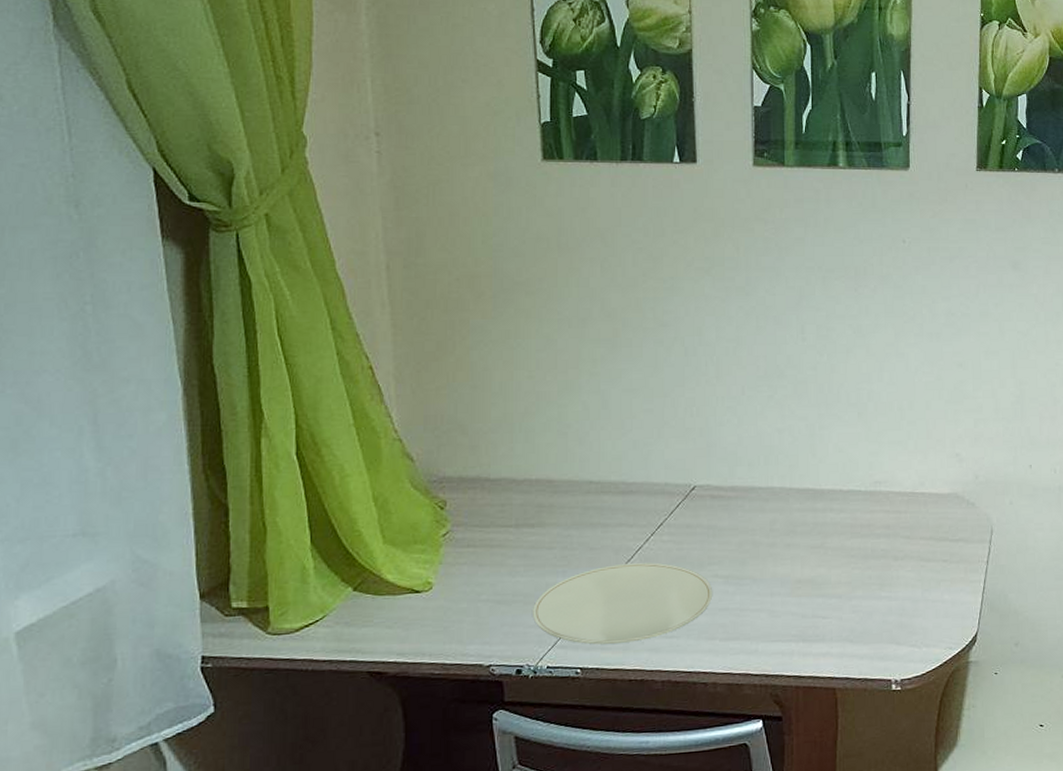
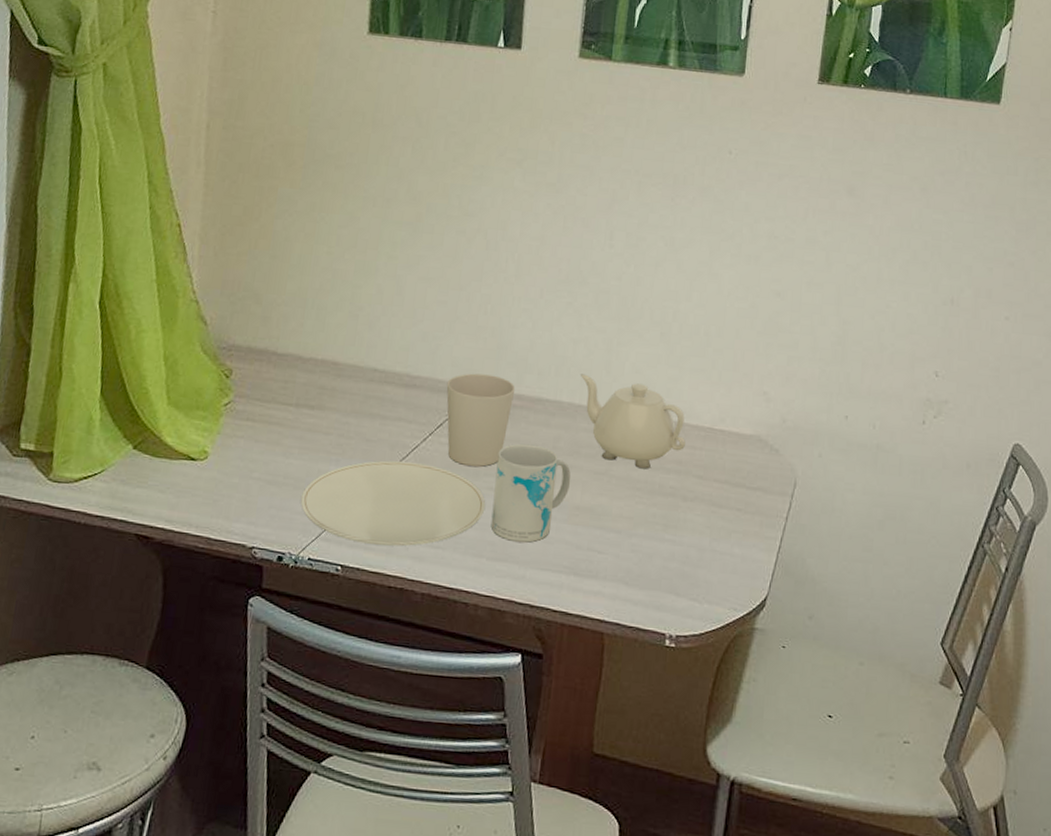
dixie cup: none [662,472,729,559] -> present [446,373,516,468]
mug: none [719,530,790,621] -> present [491,443,571,543]
teapot: none [787,459,891,538] -> present [580,374,685,469]

